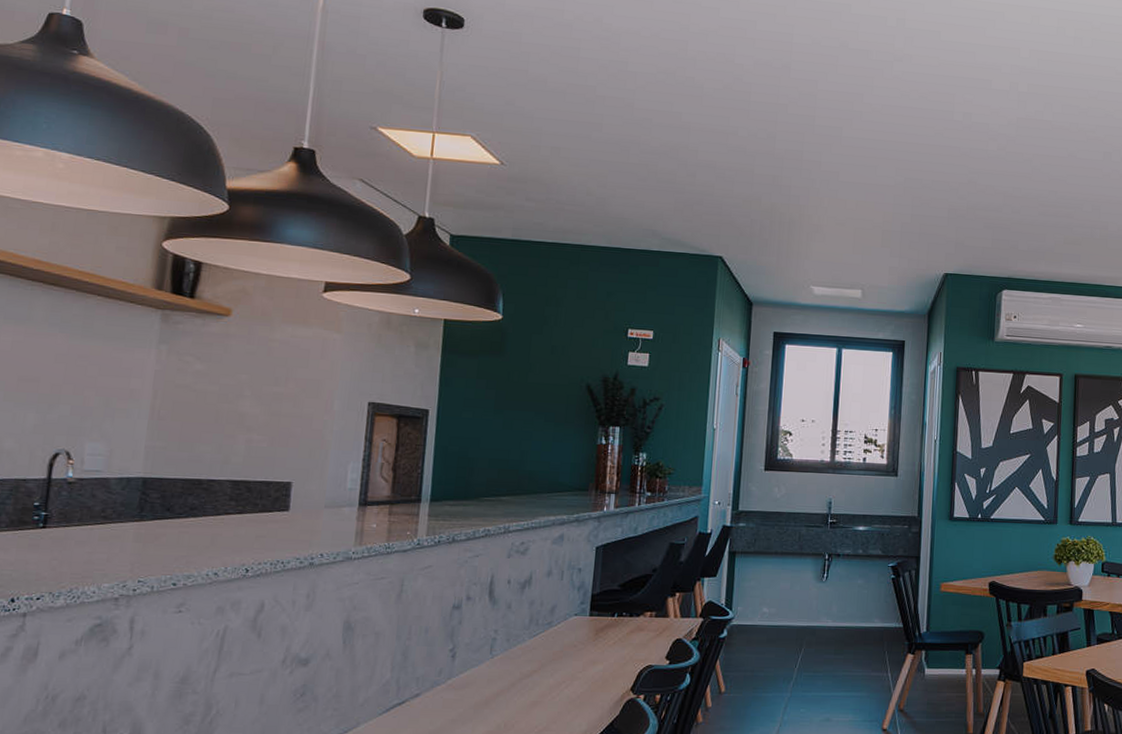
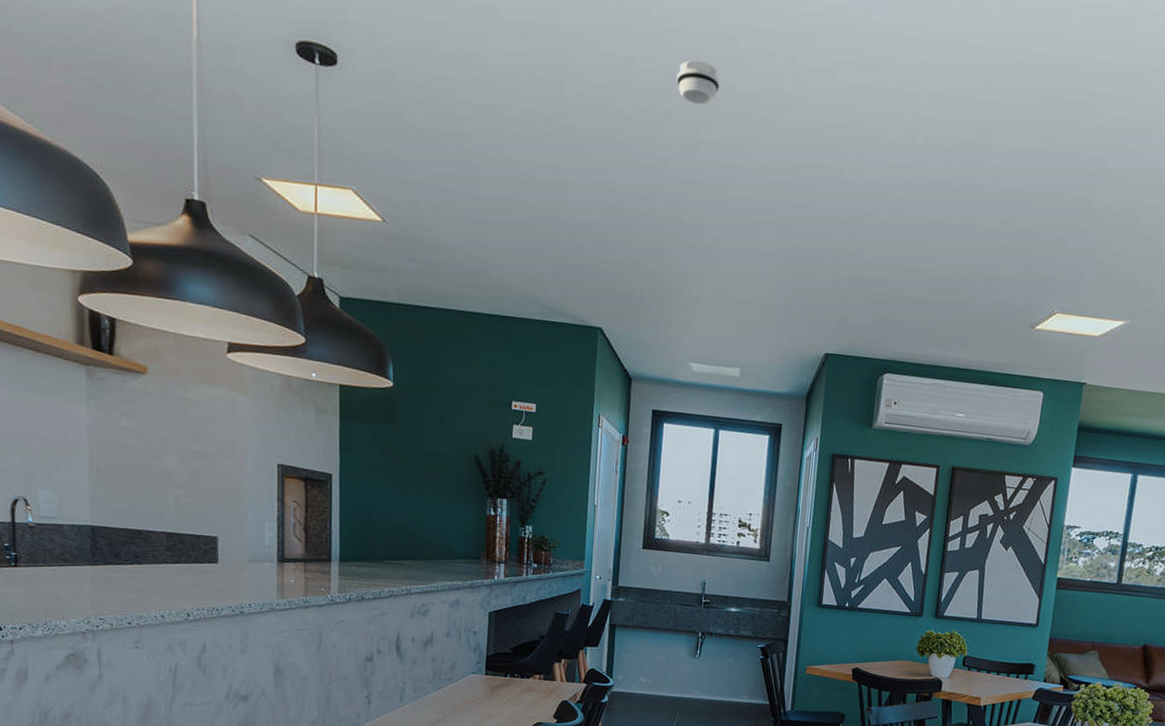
smoke detector: none [794,23,835,60] -> present [676,60,720,106]

